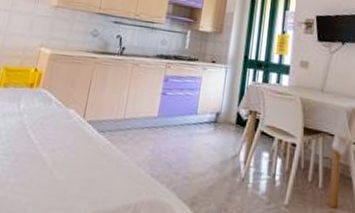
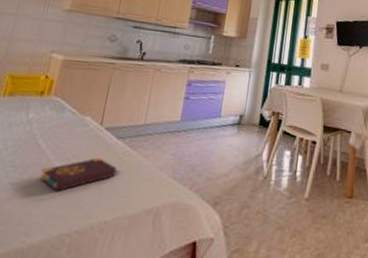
book: none [27,150,100,182] -> present [38,157,120,192]

